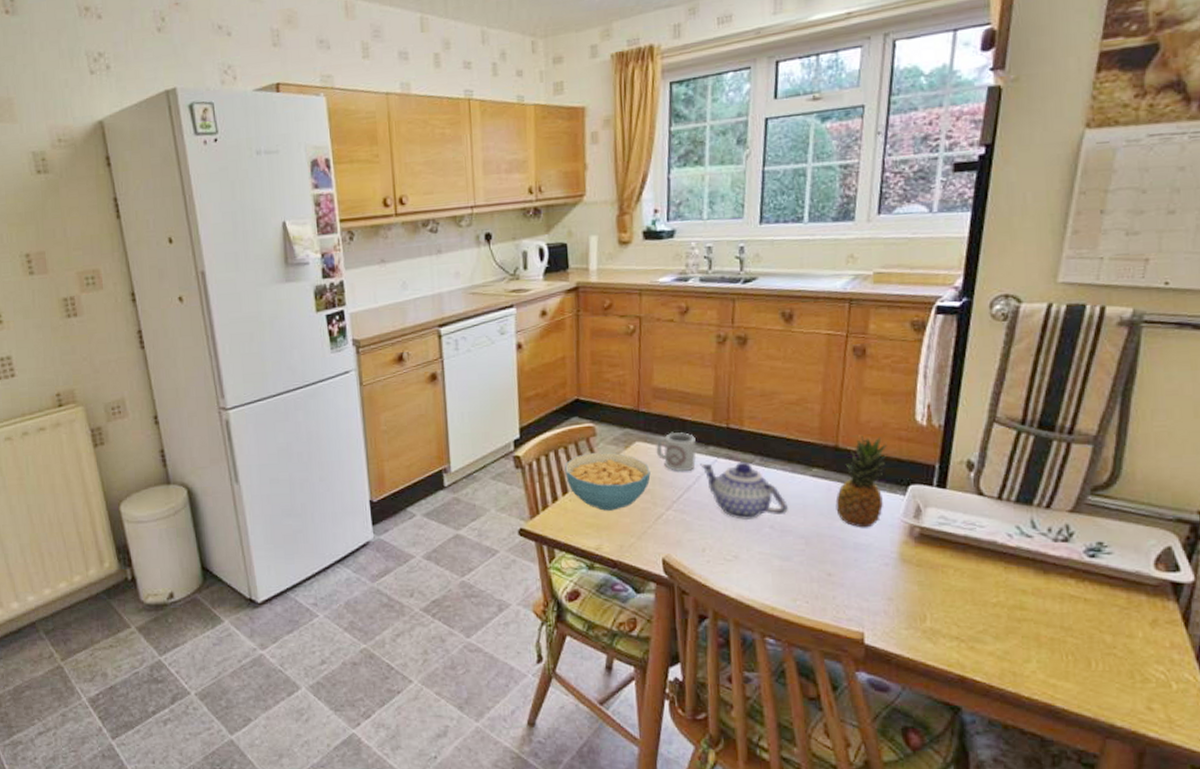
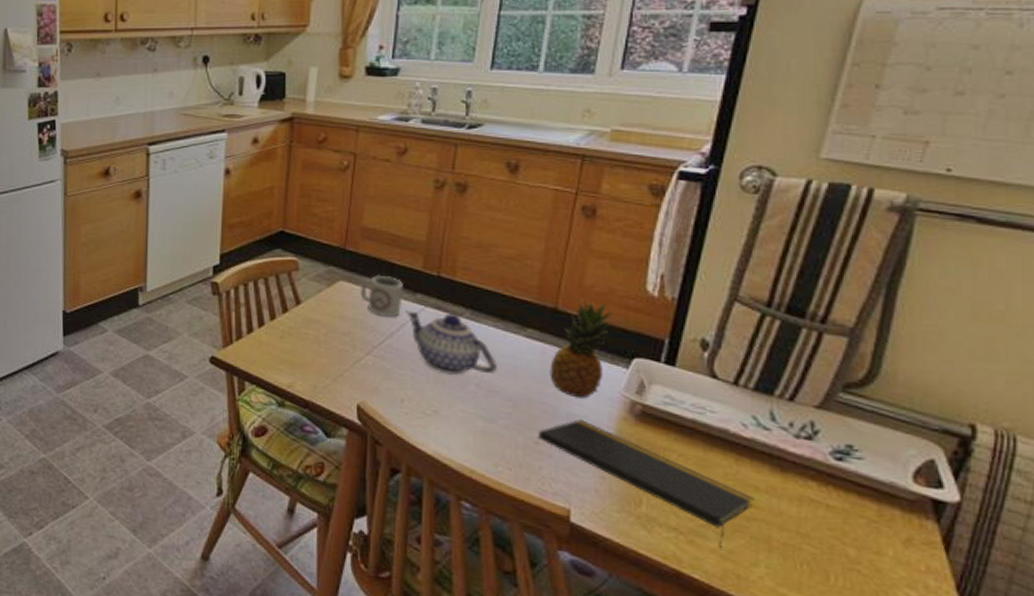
cereal bowl: present [565,452,651,511] -> none [263,286,352,349]
notepad: none [829,548,1023,651] -> present [537,419,754,549]

